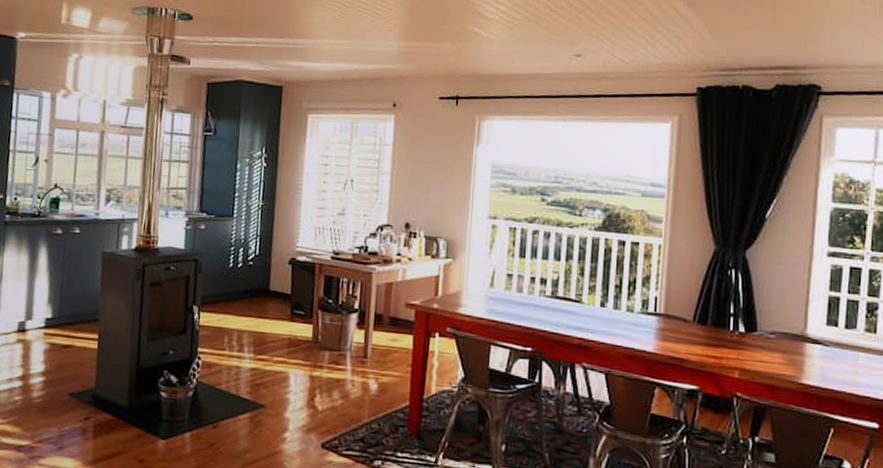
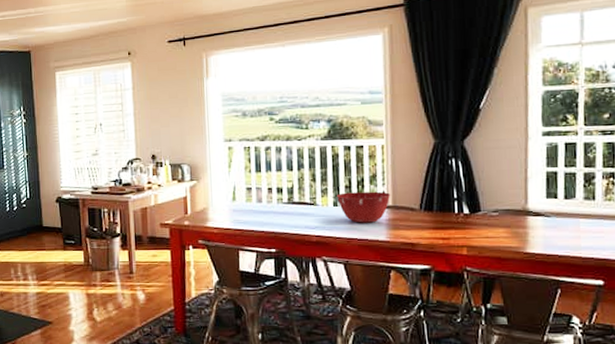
mixing bowl: none [605,292,664,331] -> present [337,191,391,223]

